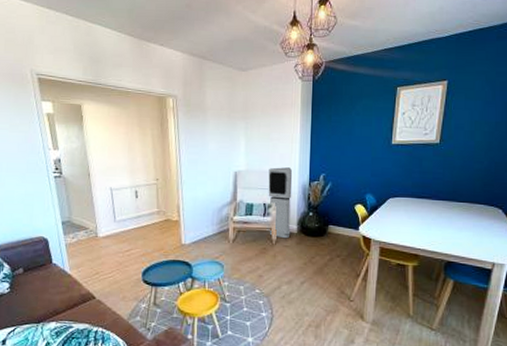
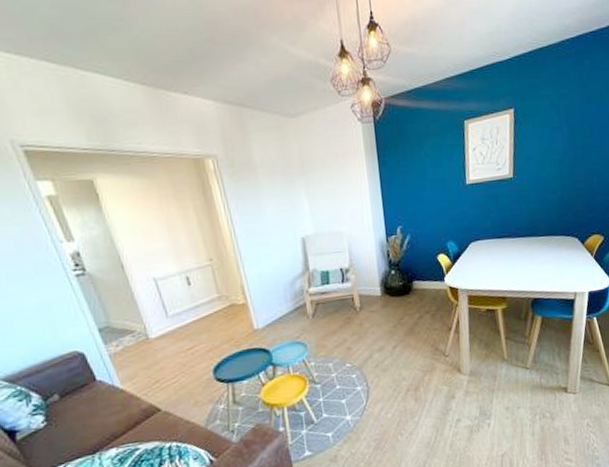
air purifier: present [268,167,293,239] -> none [340,224,375,304]

